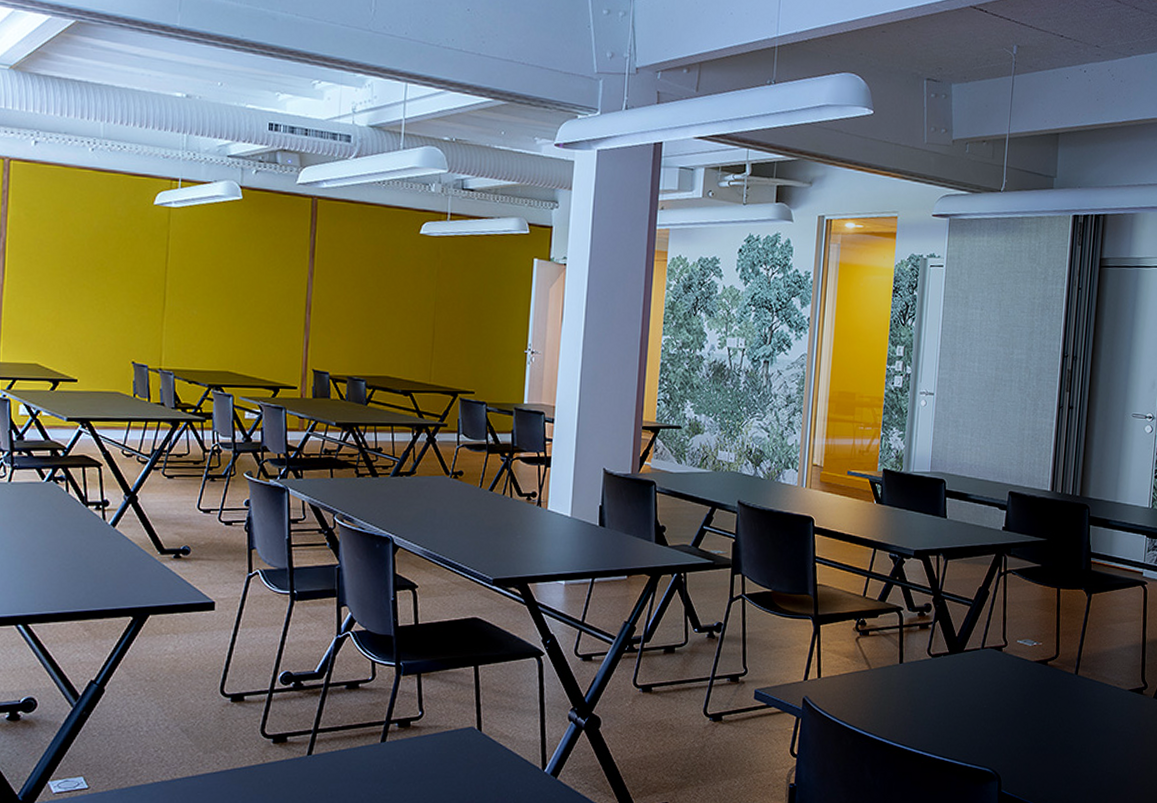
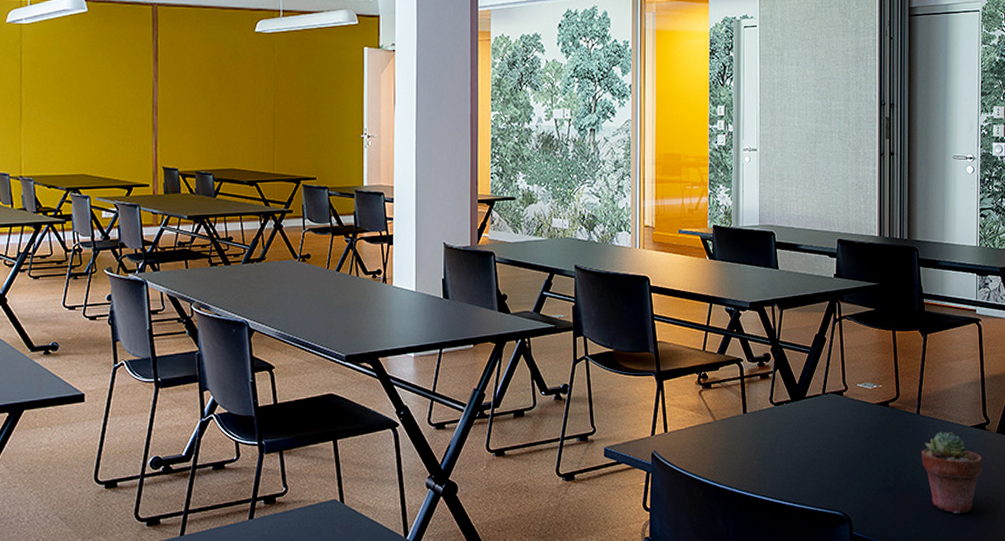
potted succulent: none [1076,693,1137,778] -> present [921,431,983,514]

